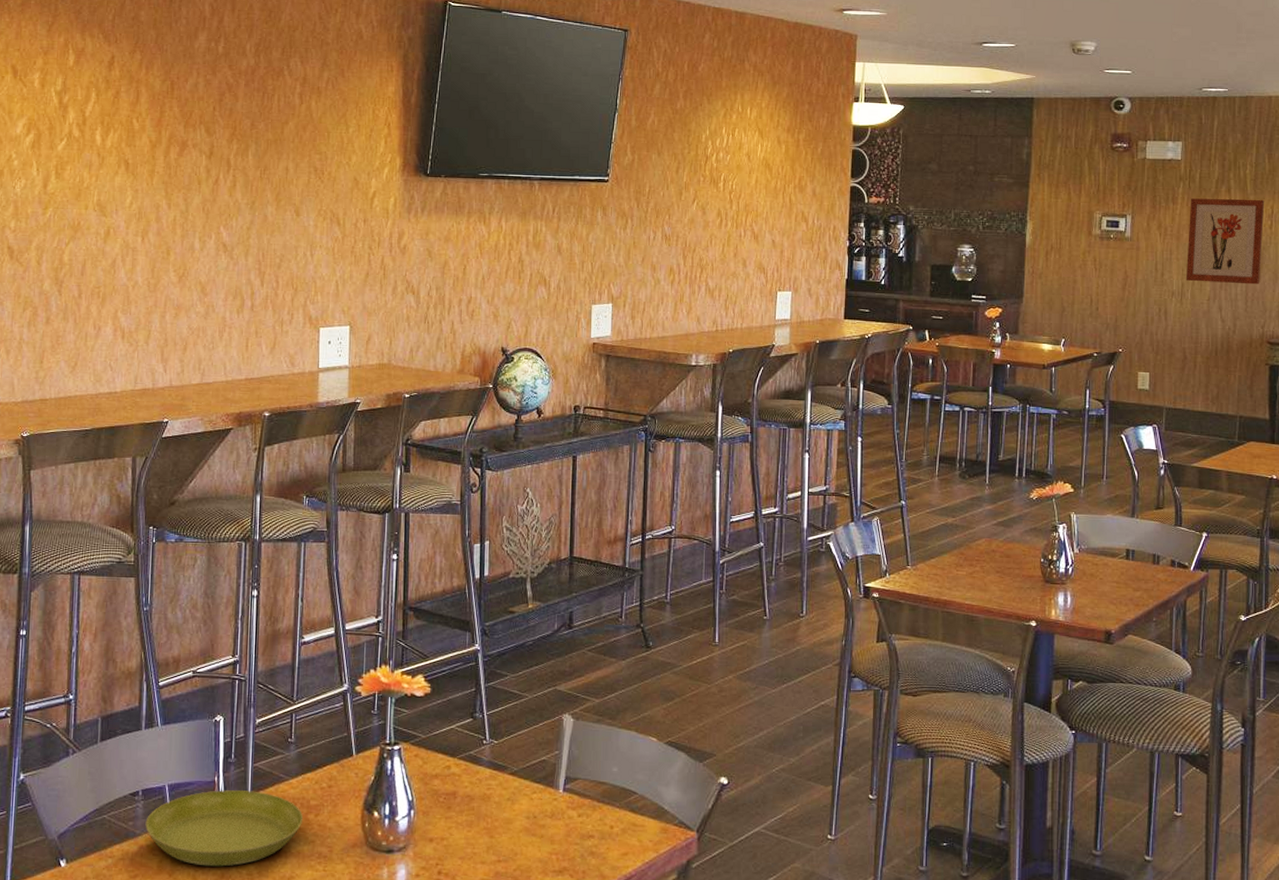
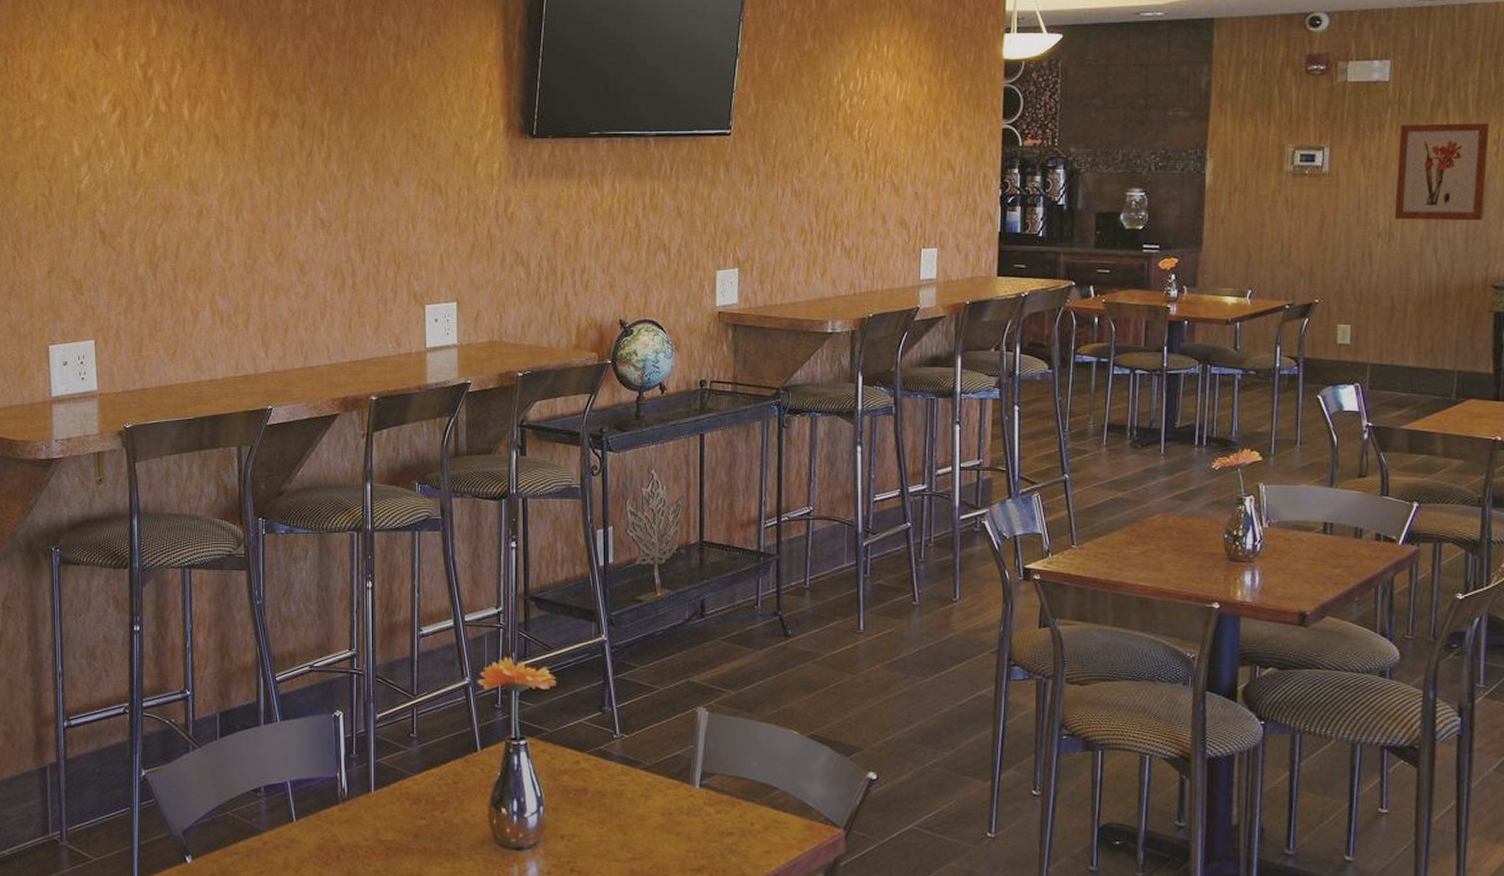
saucer: present [145,790,304,867] -> none [269,786,429,864]

